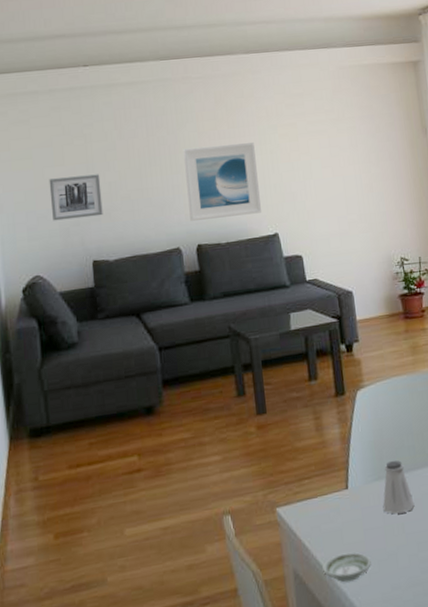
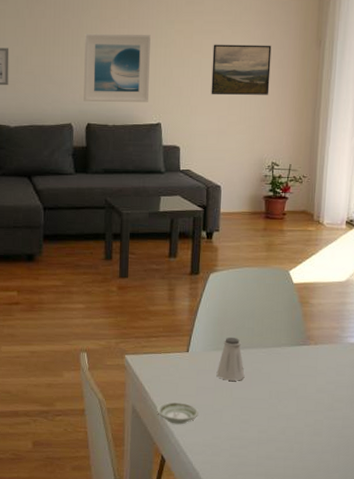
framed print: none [320,138,385,197] -> present [211,44,272,96]

